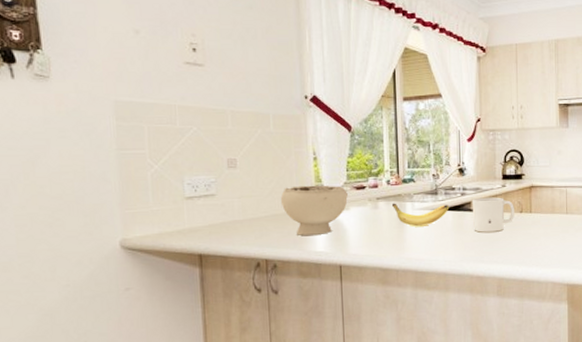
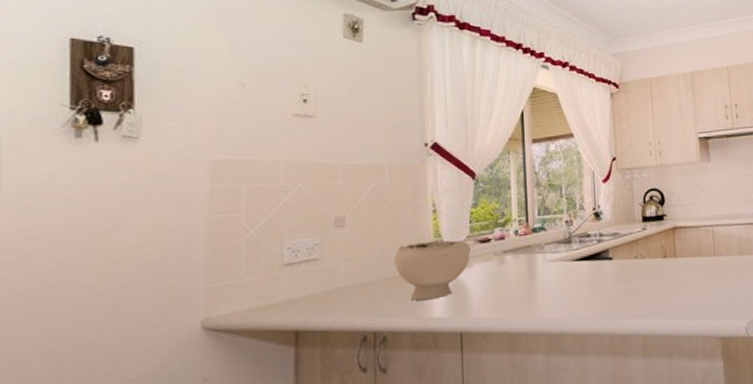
banana: present [391,203,450,227] -> none [520,254,585,282]
mug: present [472,197,514,234] -> none [609,241,658,284]

